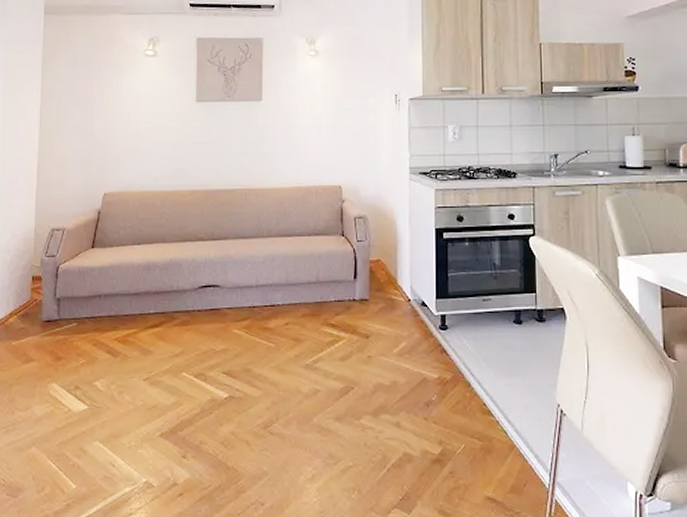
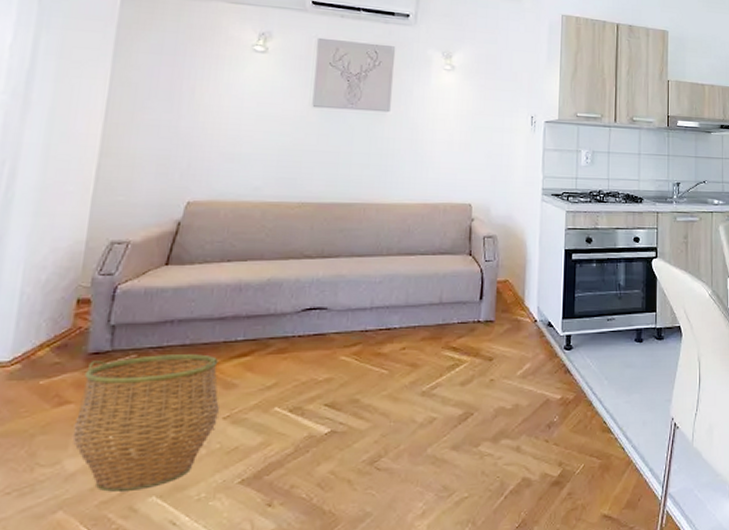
basket: none [37,324,141,435] -> present [72,354,220,492]

